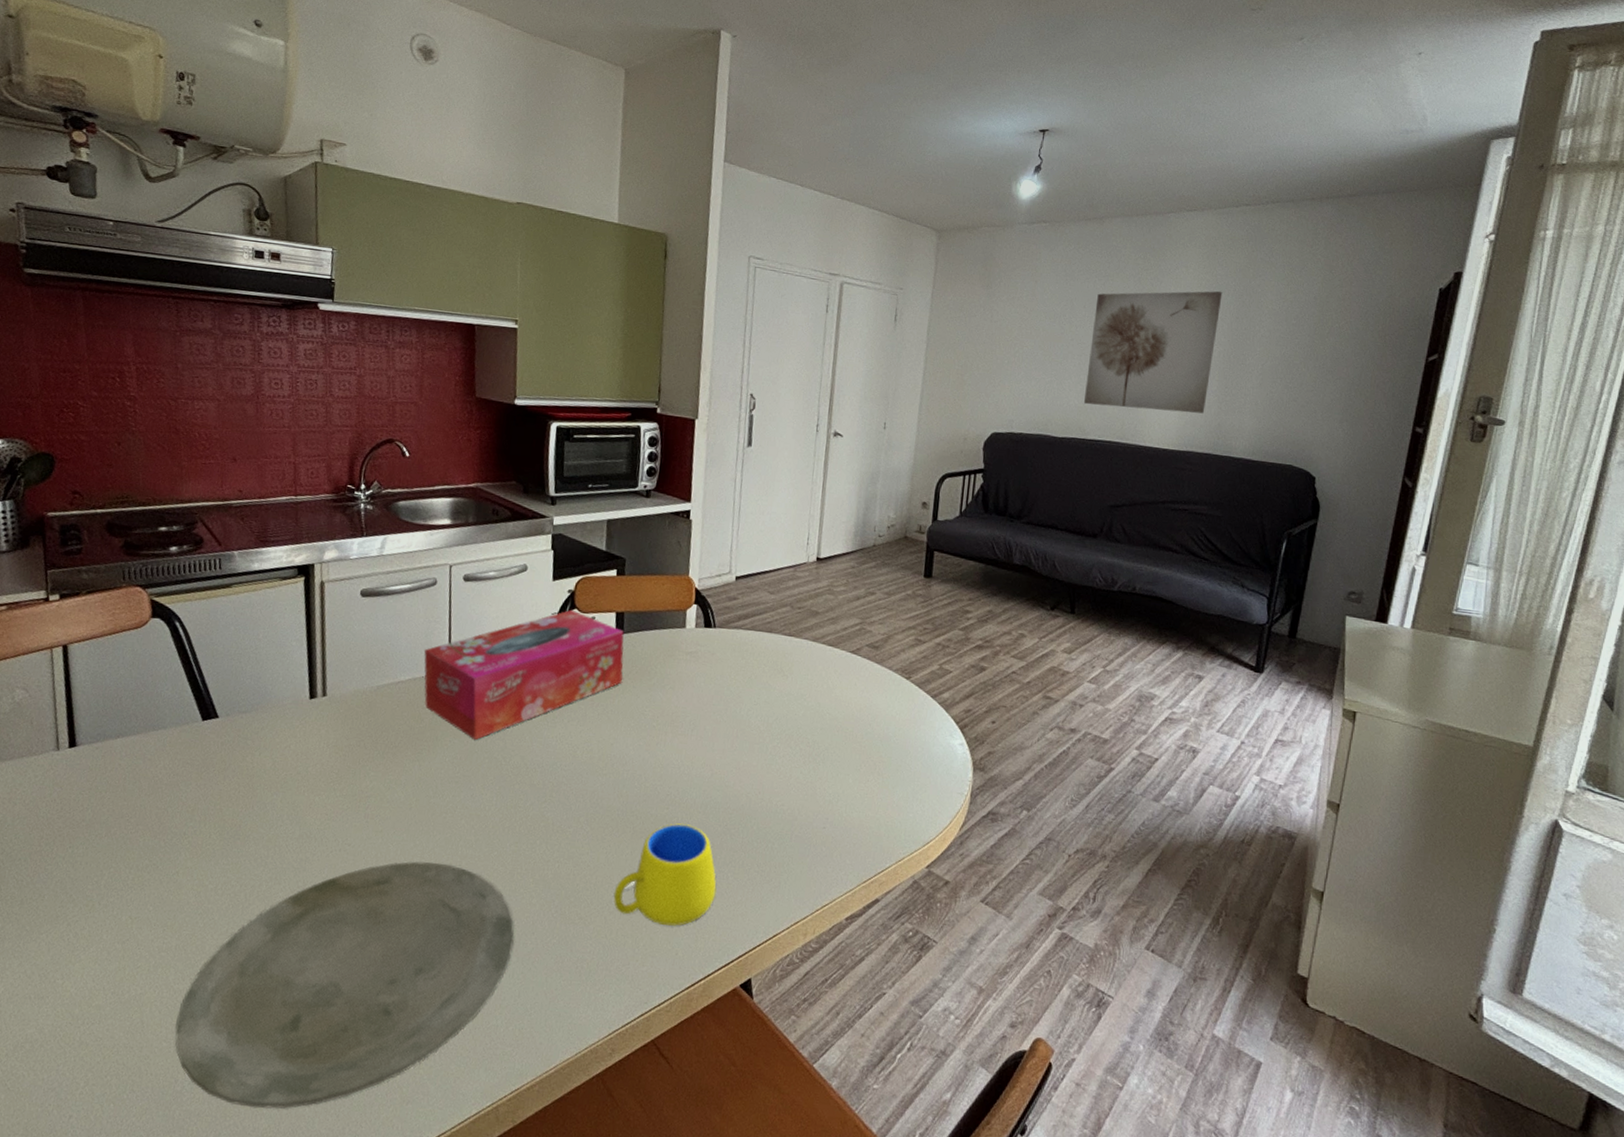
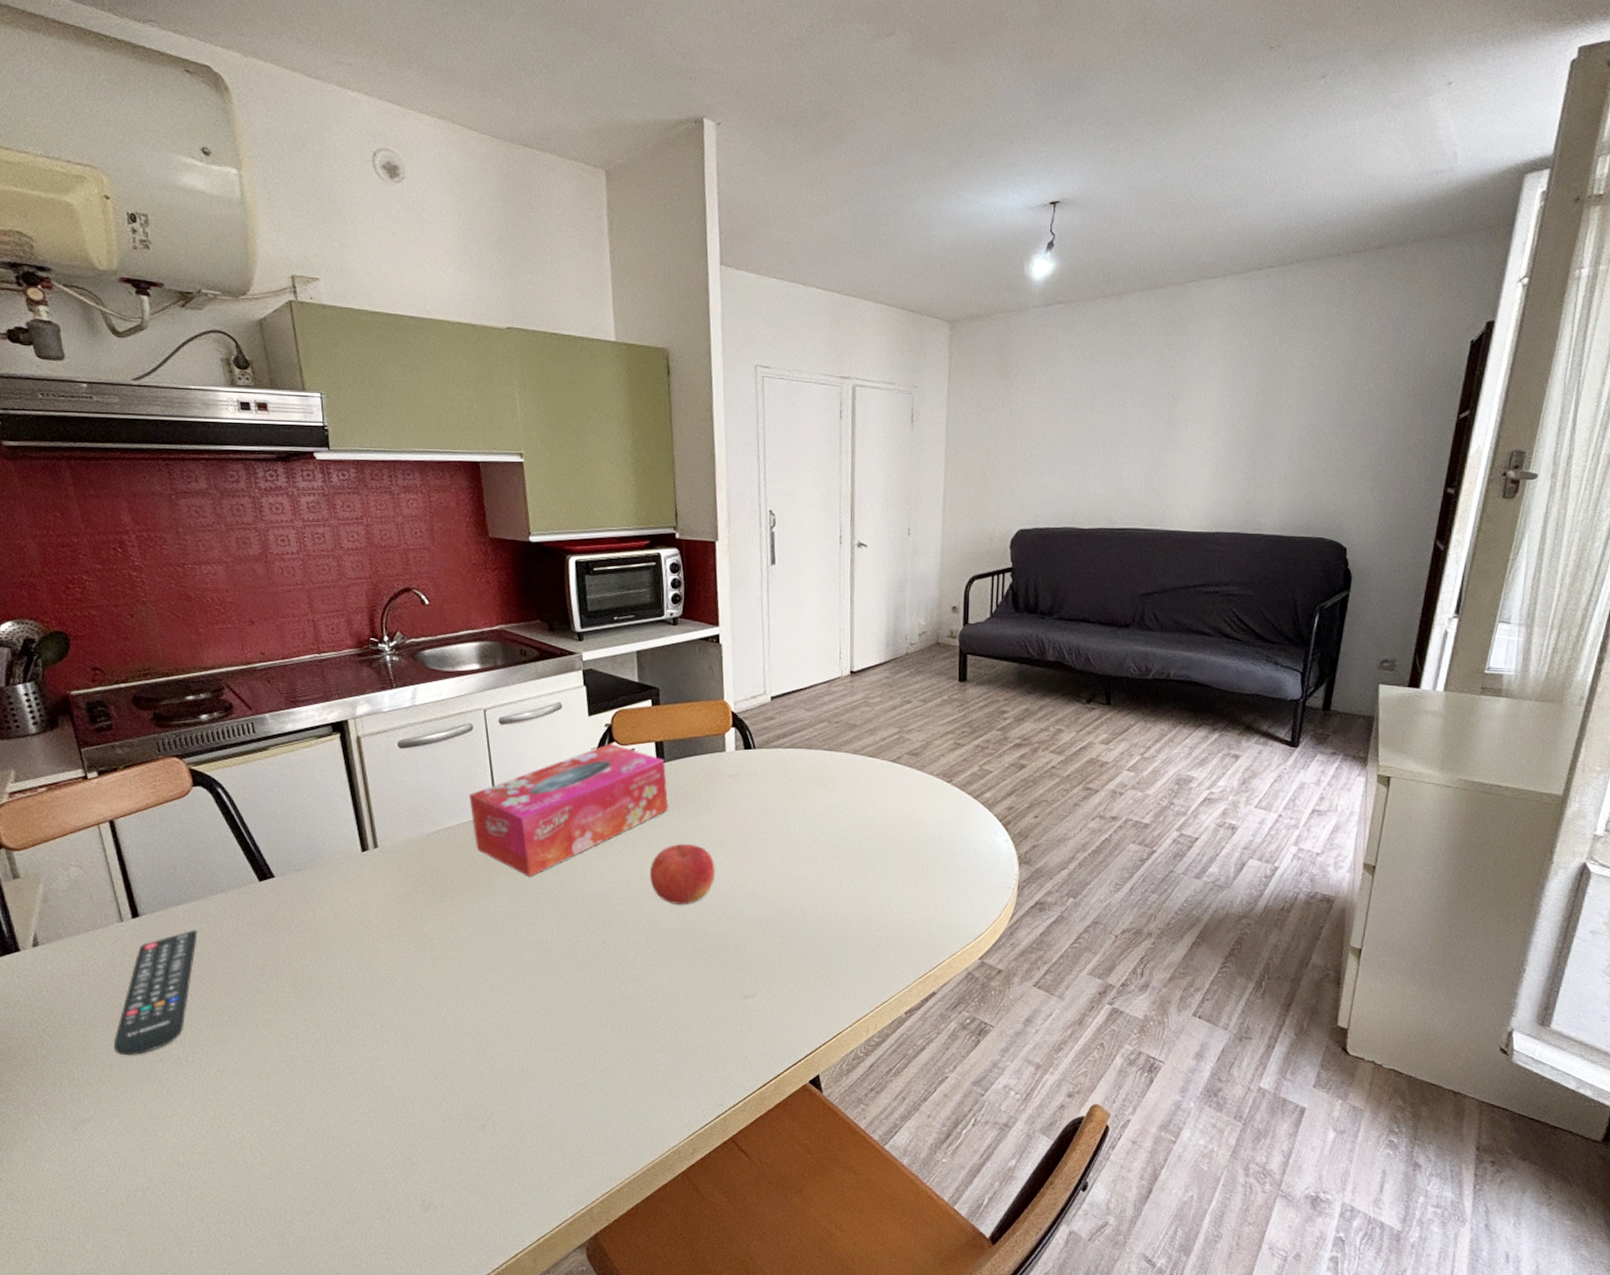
remote control: none [27,765,133,894] -> present [113,930,198,1056]
plate: present [175,861,514,1109] -> none [277,995,589,1230]
fruit: none [596,718,664,783] -> present [649,843,715,905]
mug: present [613,823,717,926] -> none [680,938,779,1033]
wall art: present [1083,291,1223,414] -> none [1109,362,1248,493]

